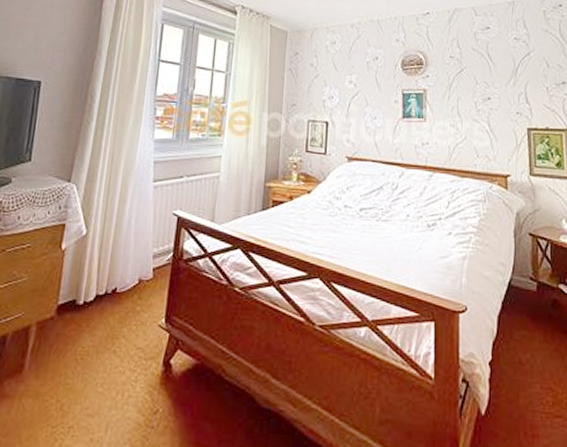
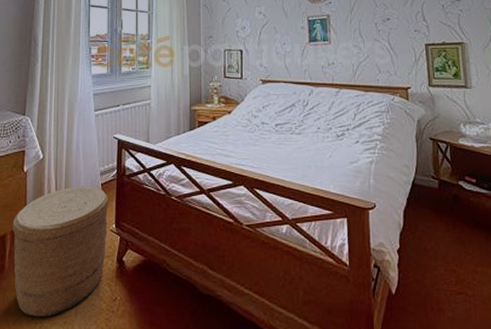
woven basket: none [34,270,160,432] -> present [12,186,109,317]

